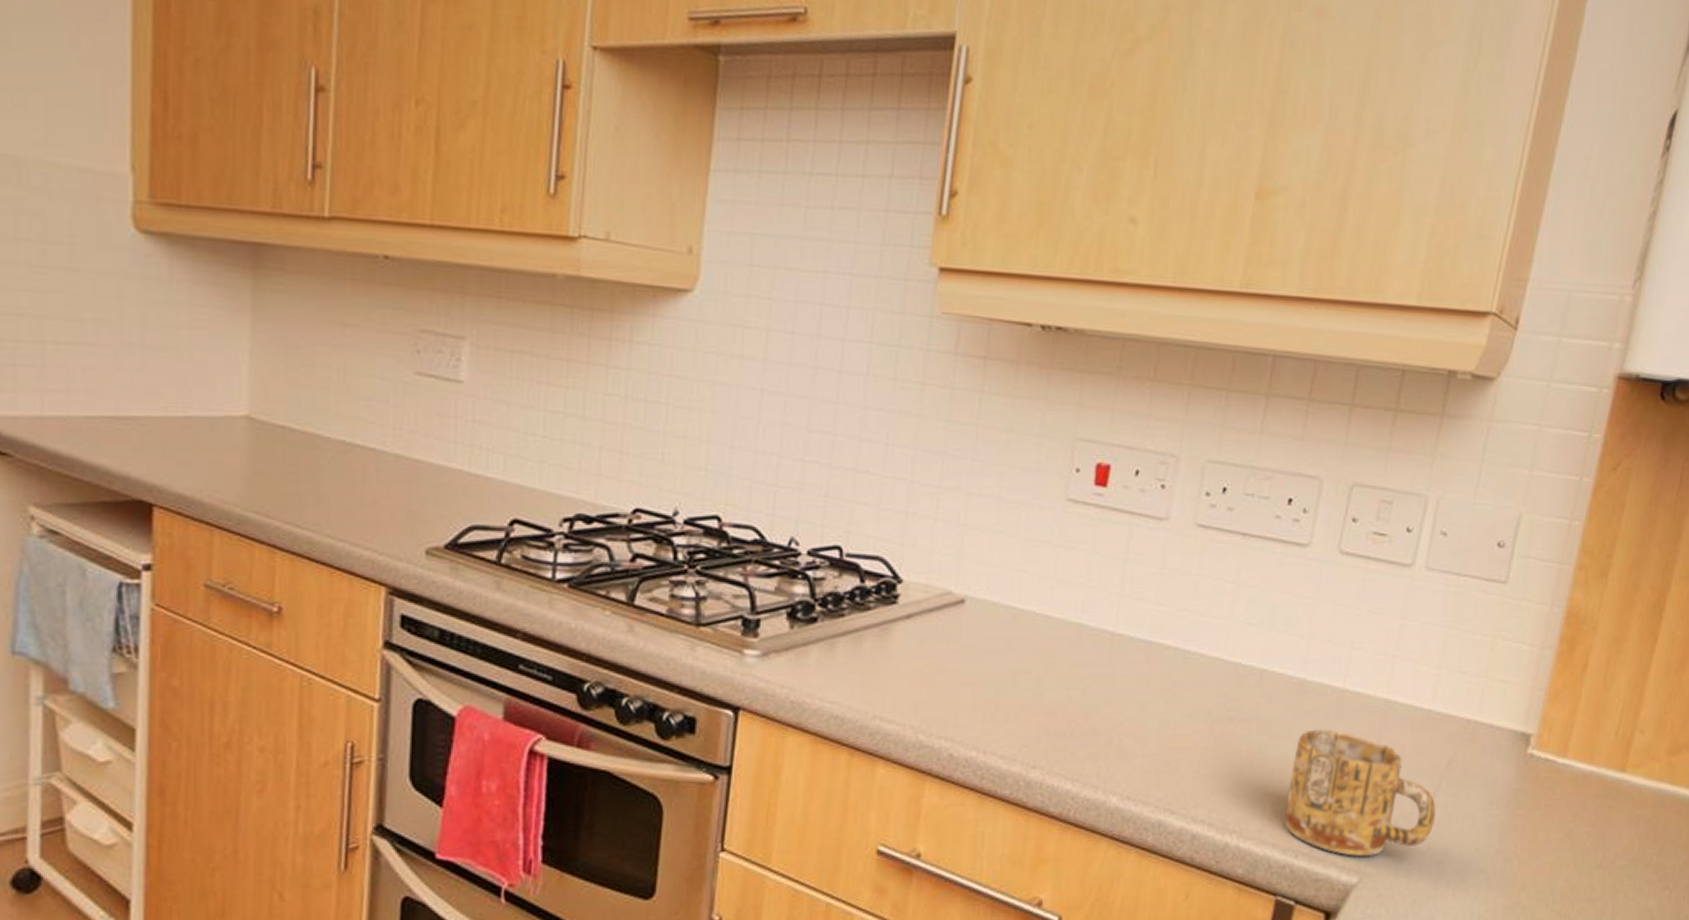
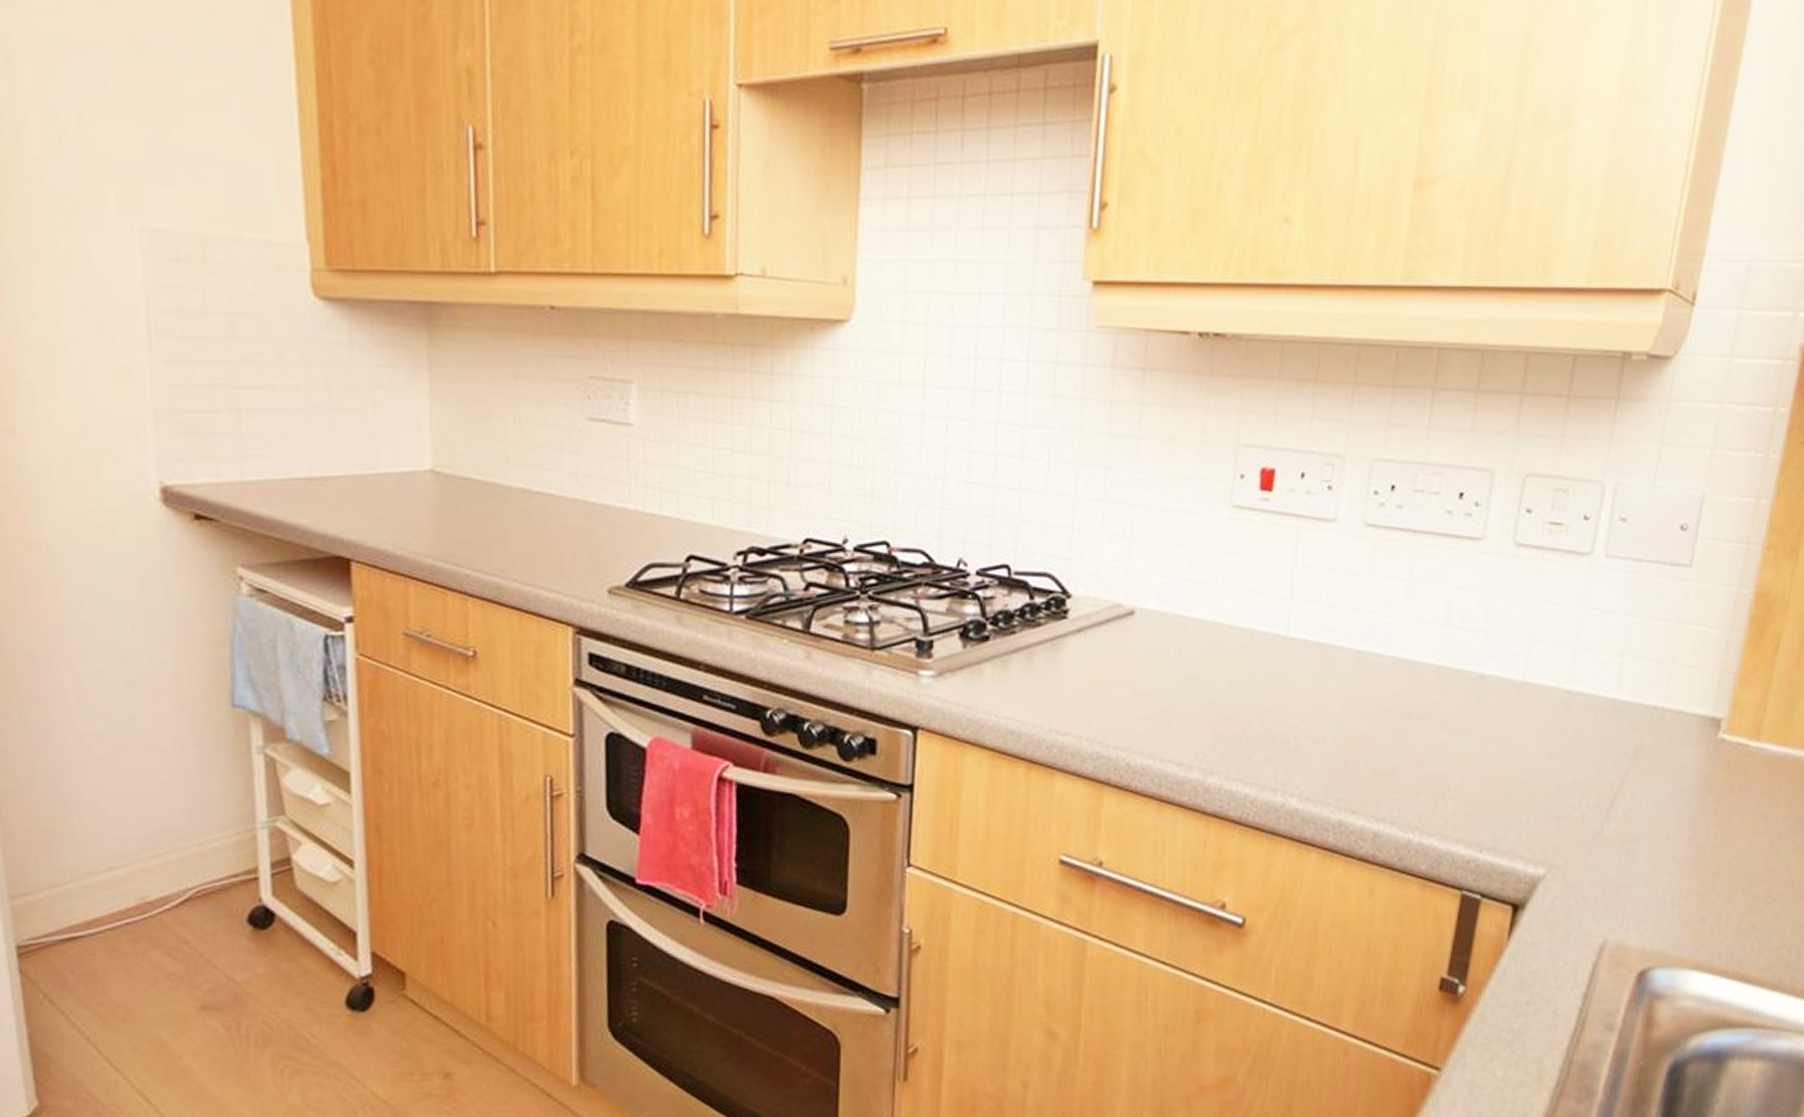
mug: present [1284,729,1436,856] -> none [1467,723,1624,848]

